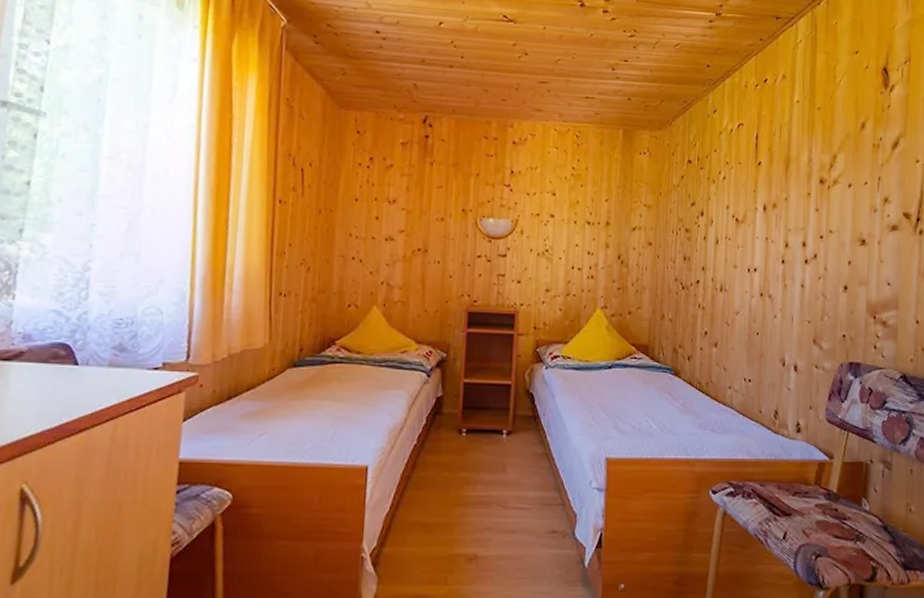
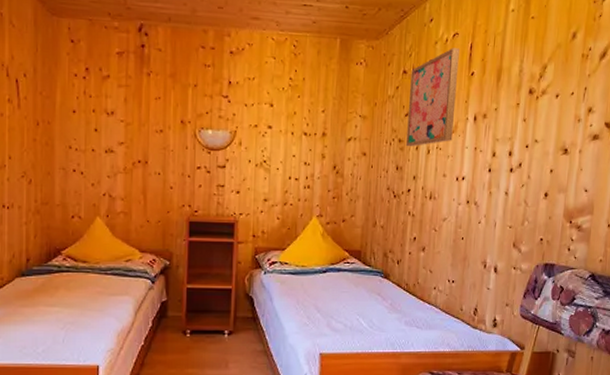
wall art: none [692,138,745,237] -> present [405,48,459,147]

